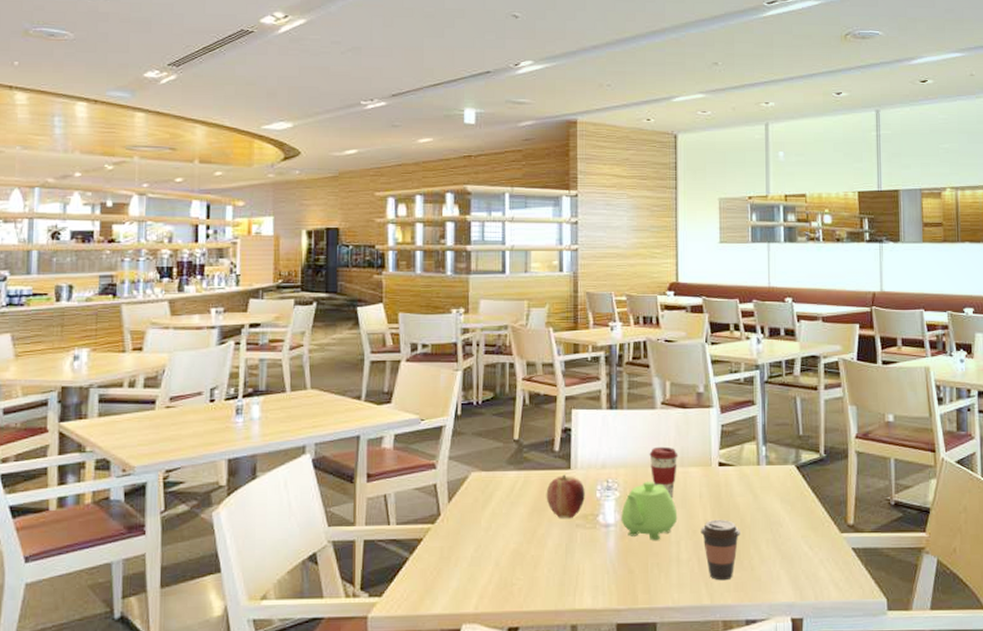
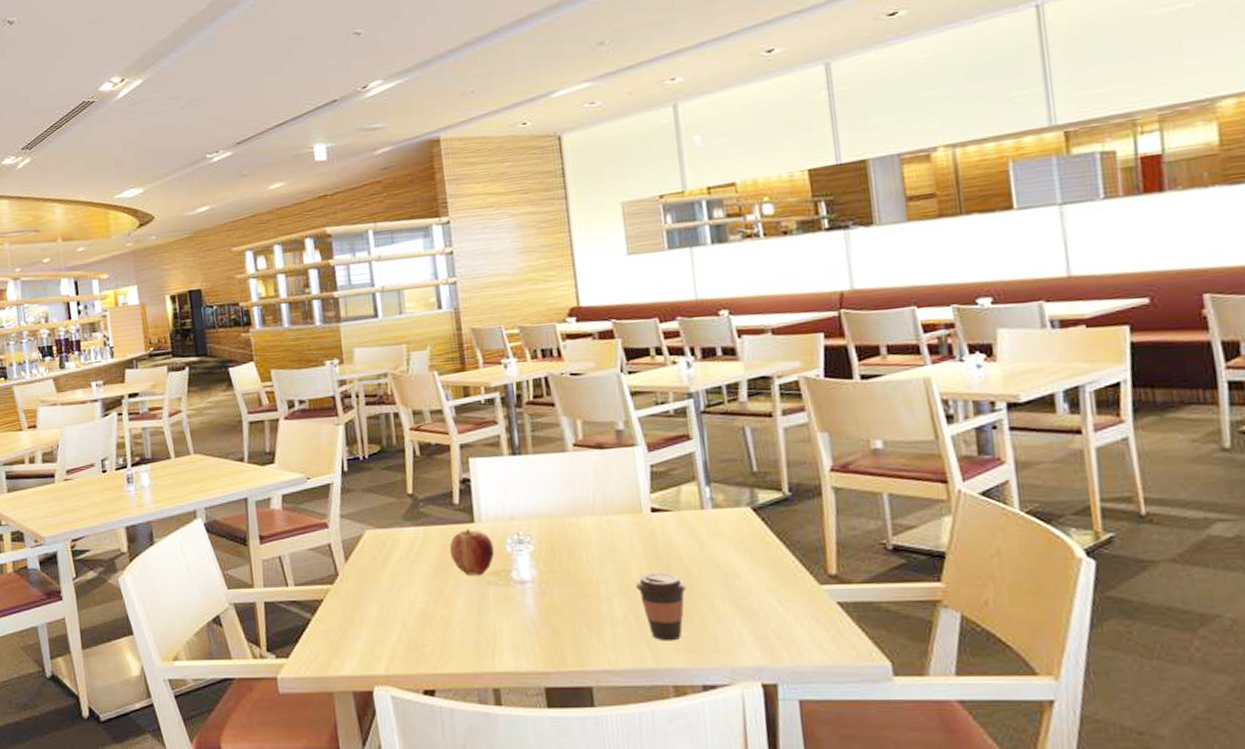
teapot: present [621,481,678,540] -> none [538,532,606,597]
coffee cup: present [649,446,679,497] -> none [564,493,600,549]

